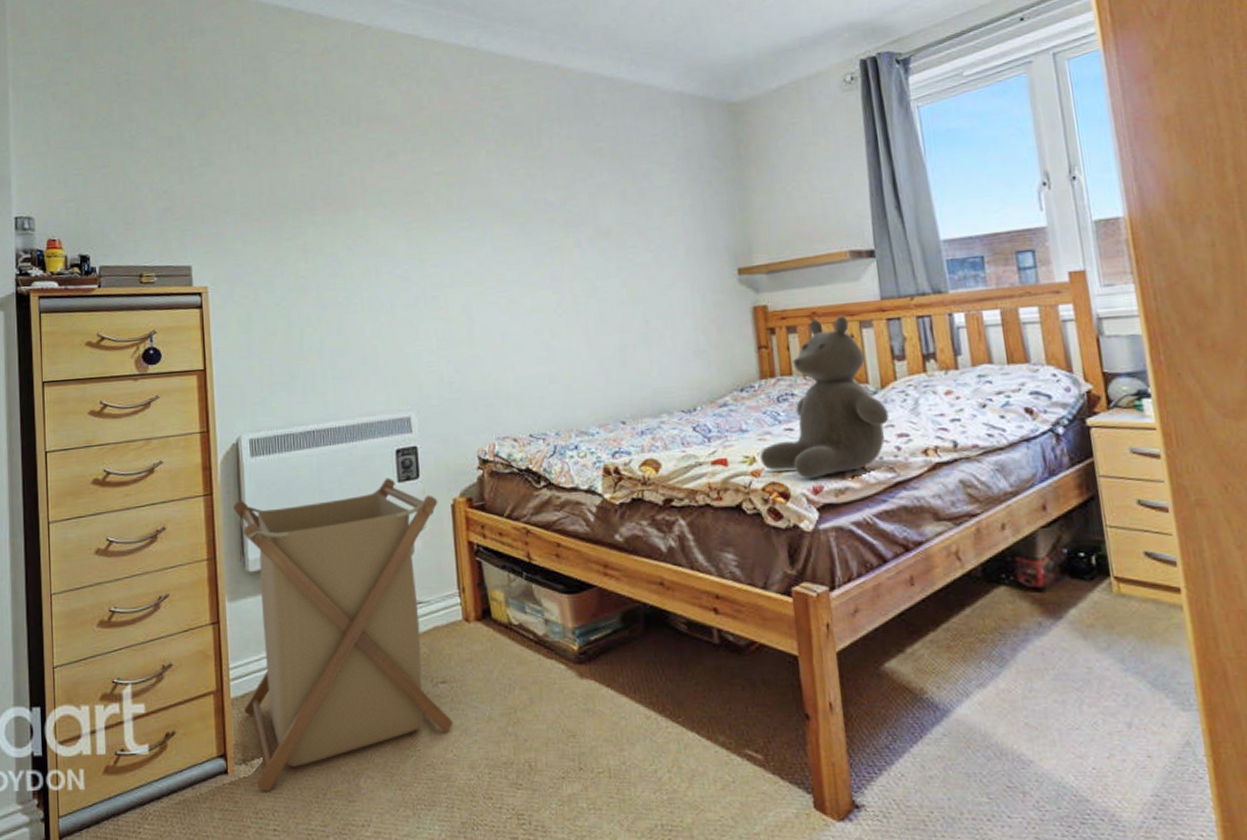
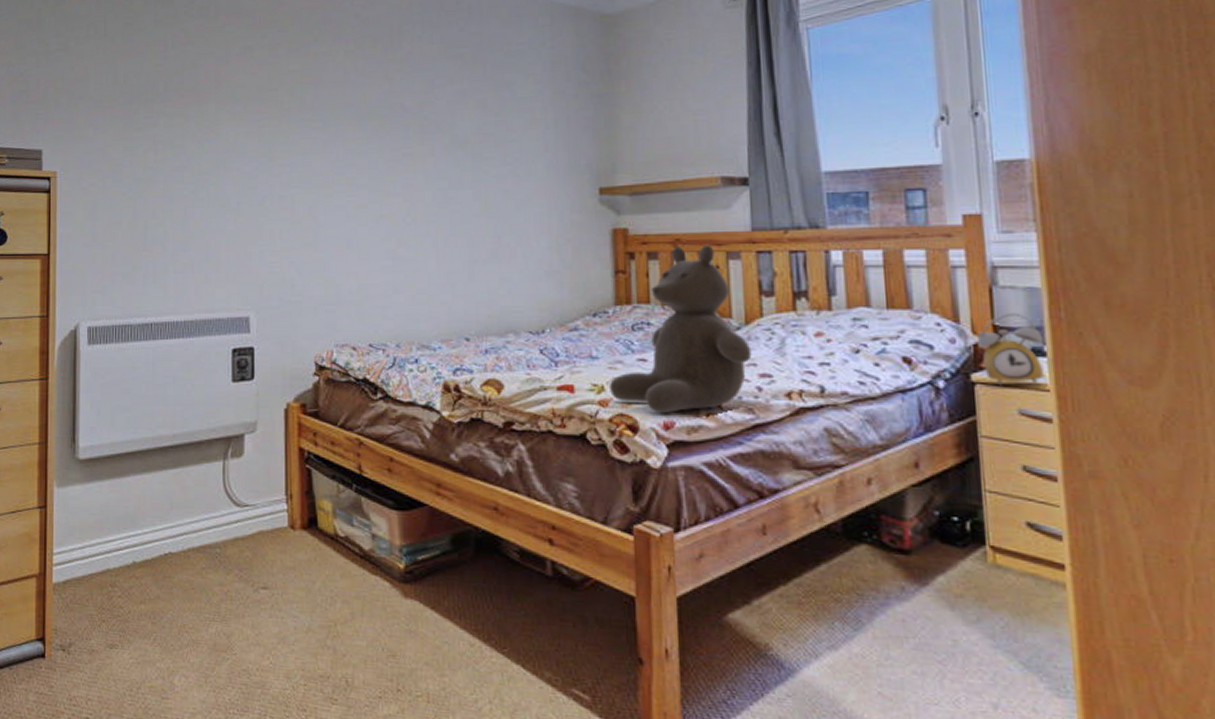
laundry basket: present [233,477,453,792] -> none [65,376,272,680]
alarm clock: none [1089,360,1151,428] -> present [978,313,1045,386]

